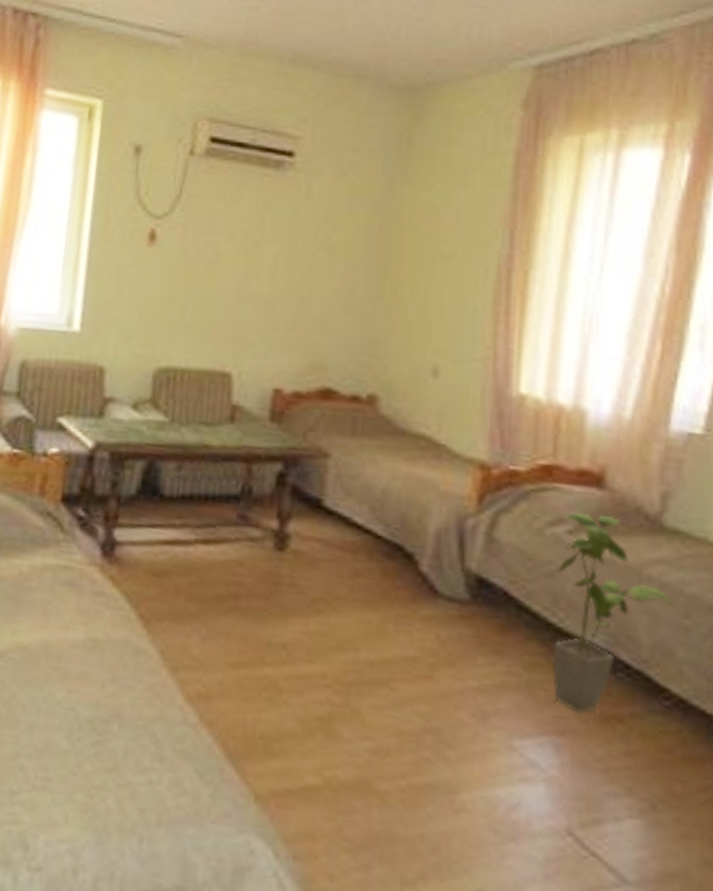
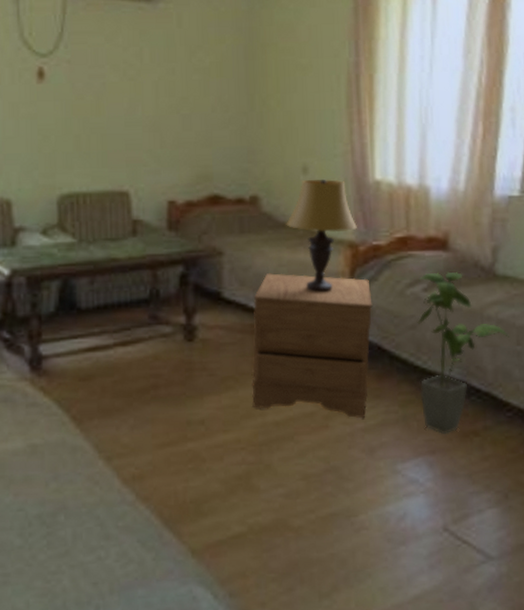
nightstand: none [343,485,502,676] -> present [251,273,373,419]
table lamp: none [406,383,492,517] -> present [286,179,357,292]

